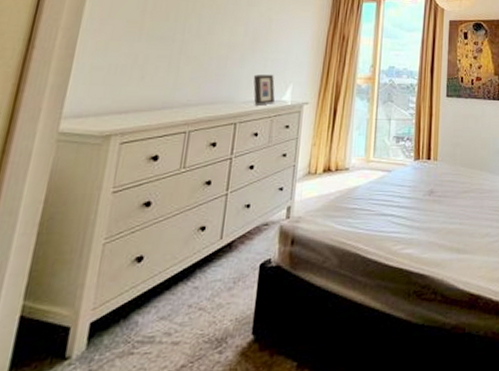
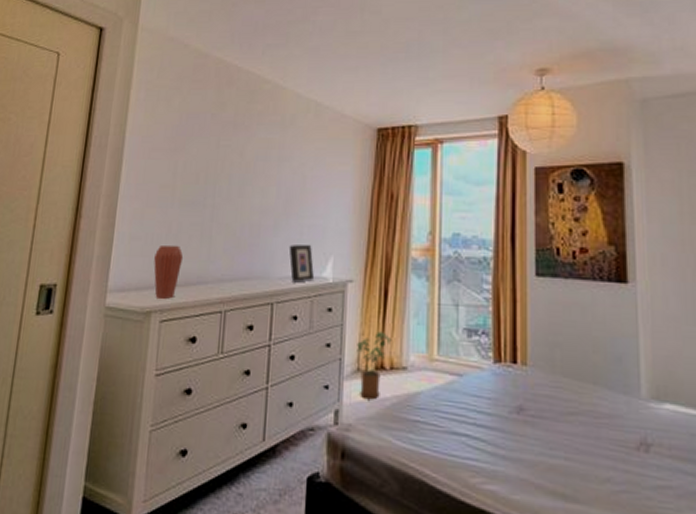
vase: none [116,74,149,123] -> present [153,245,184,299]
house plant: none [308,142,338,196] -> present [357,331,392,400]

